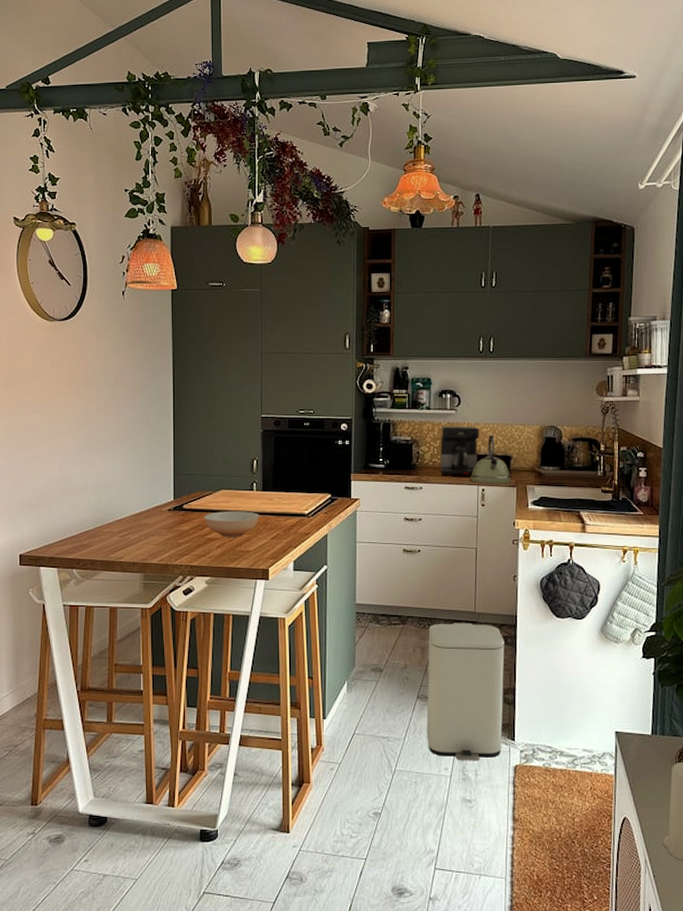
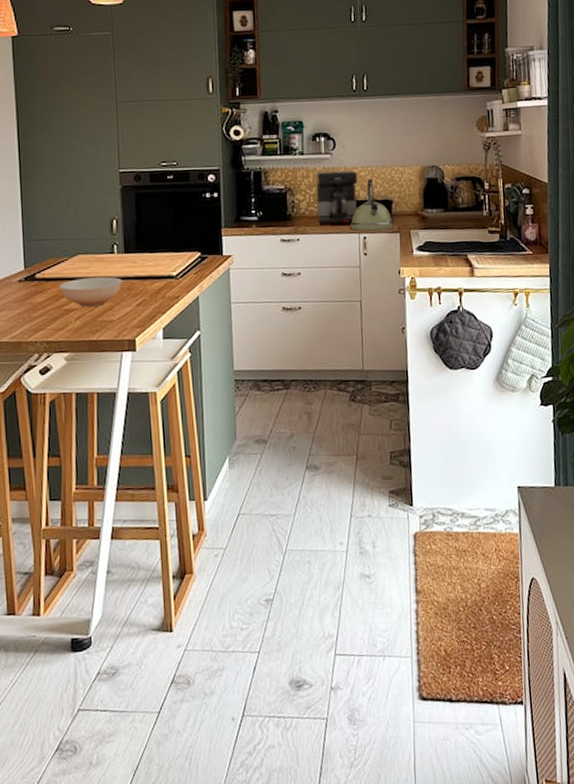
pedal bin: present [426,623,505,761] -> none [314,382,400,534]

